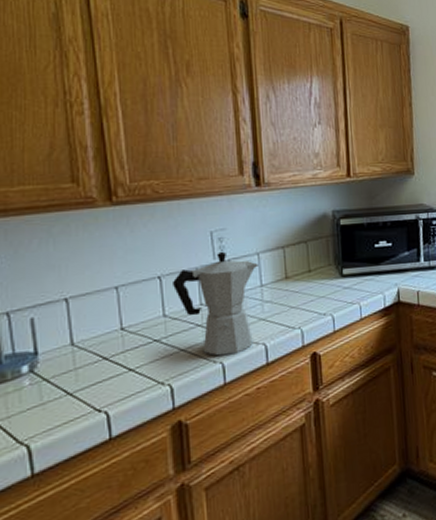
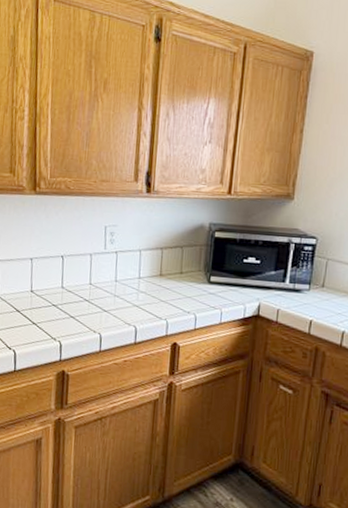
moka pot: present [171,251,258,356] -> none [70,243,139,329]

